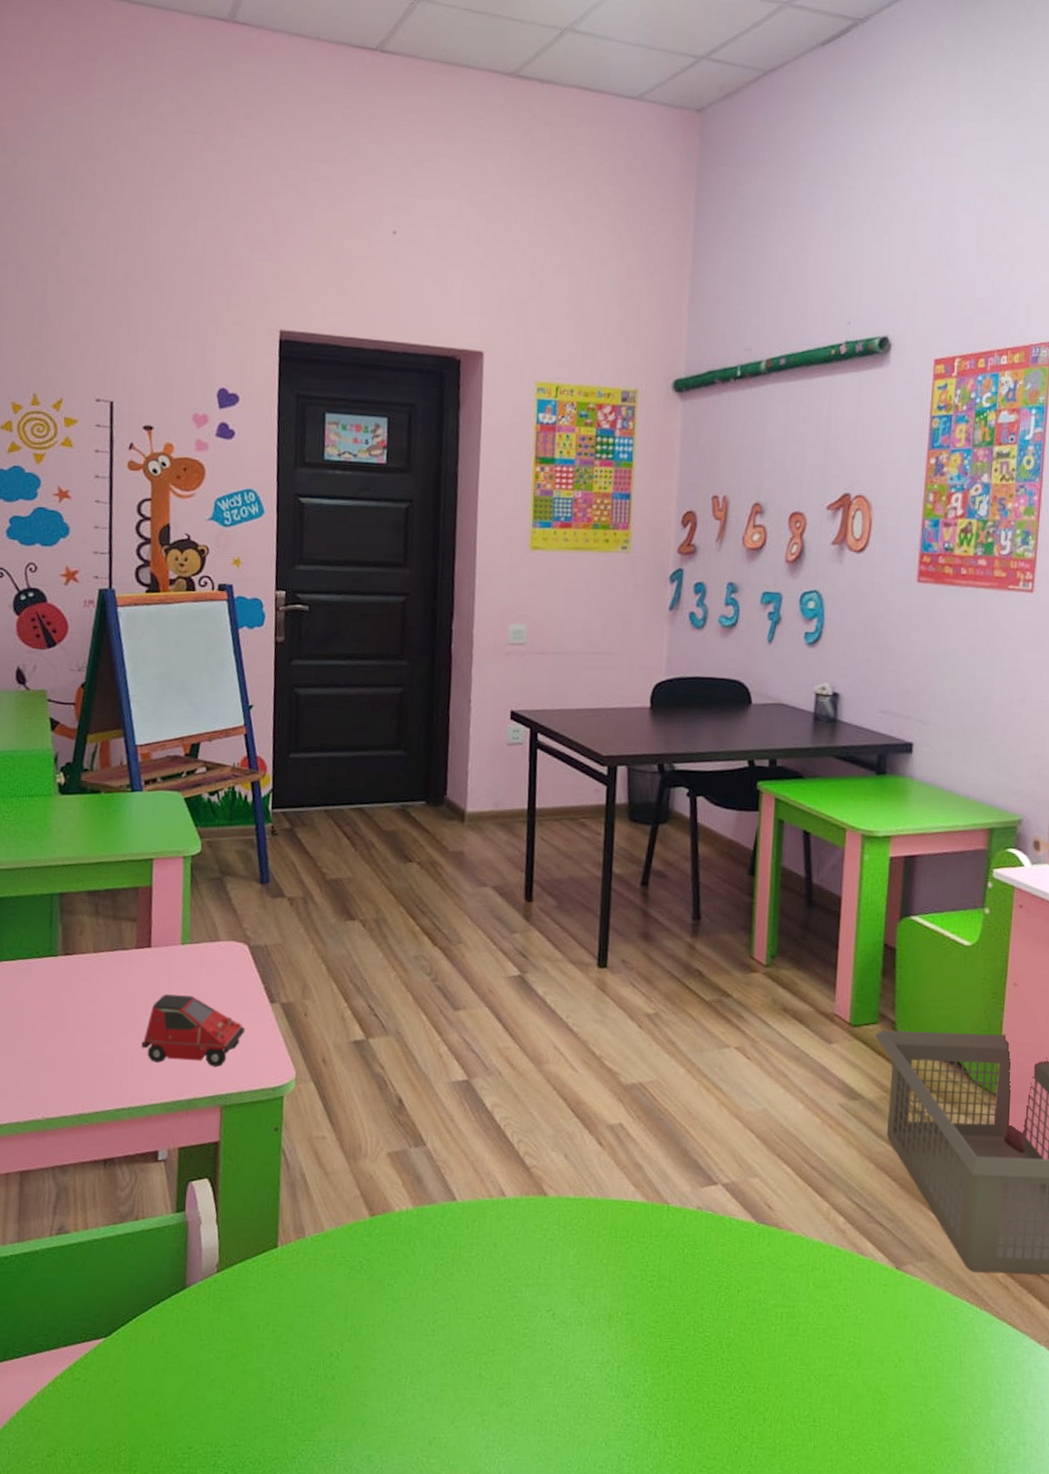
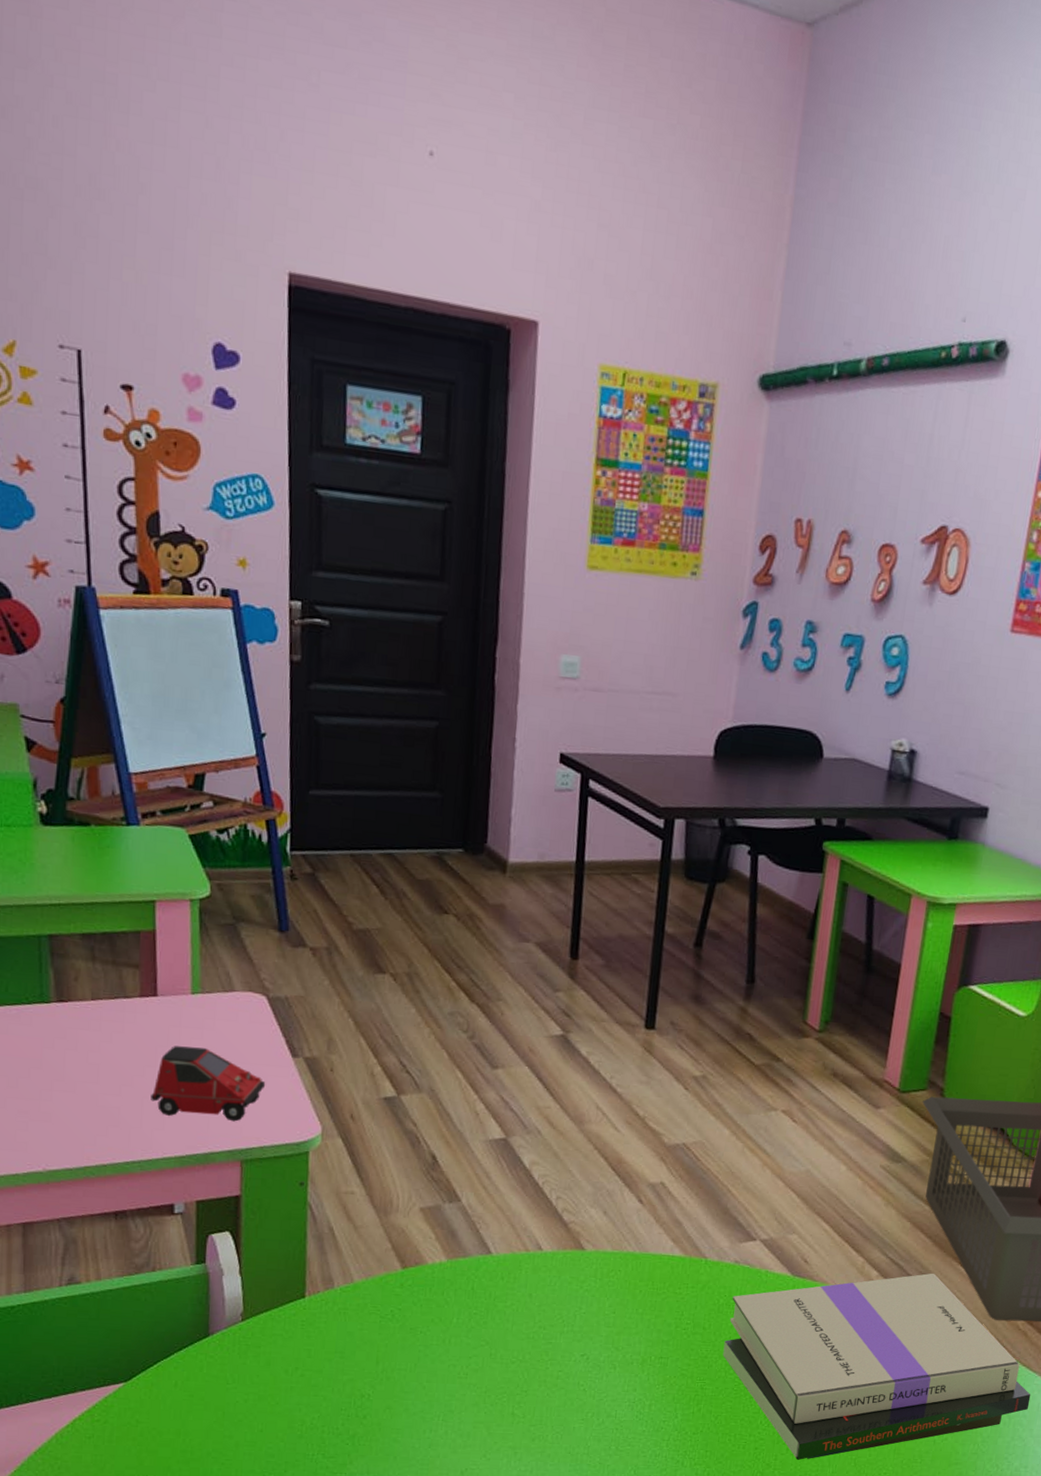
books: none [690,1219,1021,1433] -> present [722,1273,1031,1461]

